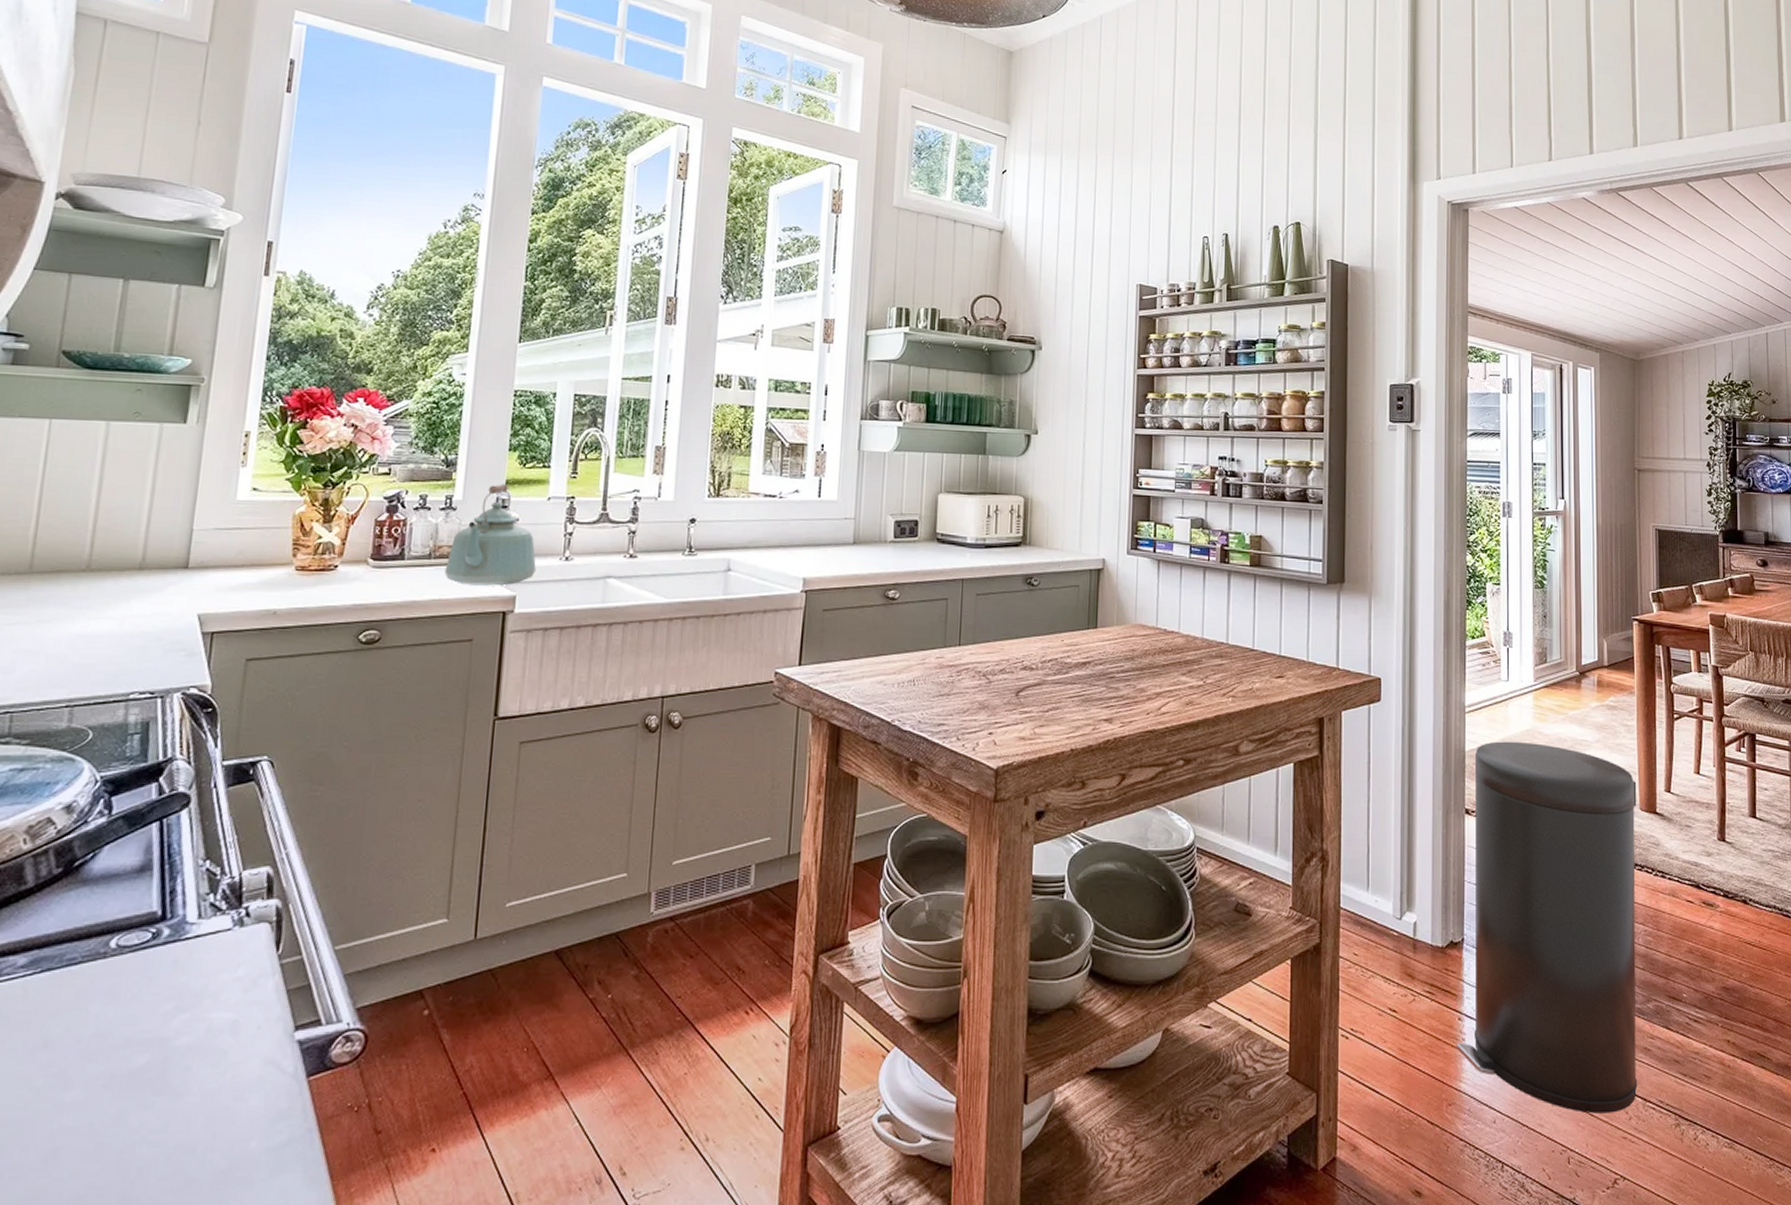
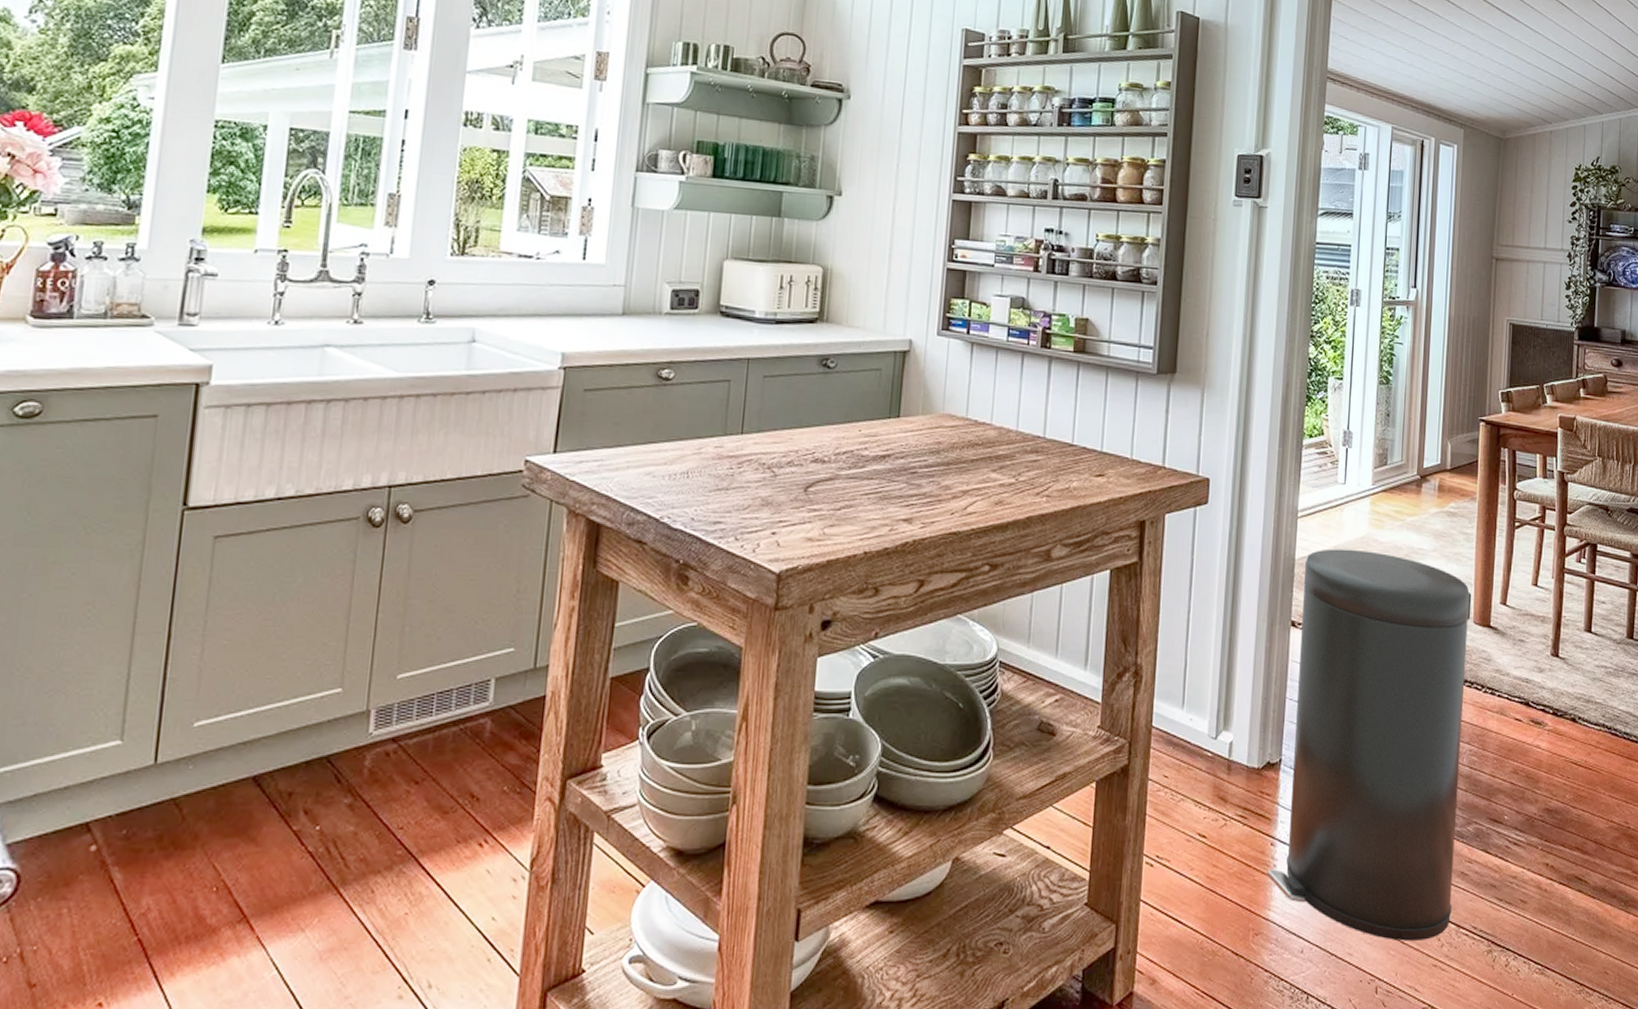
kettle: present [444,484,536,586] -> none [123,231,239,353]

